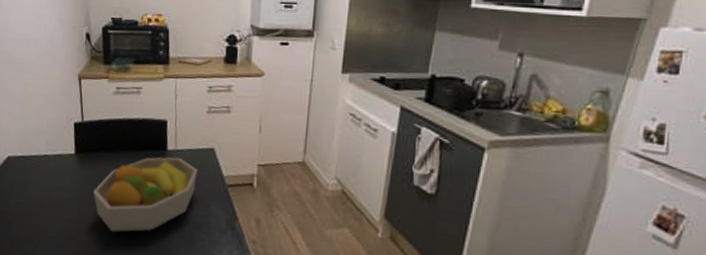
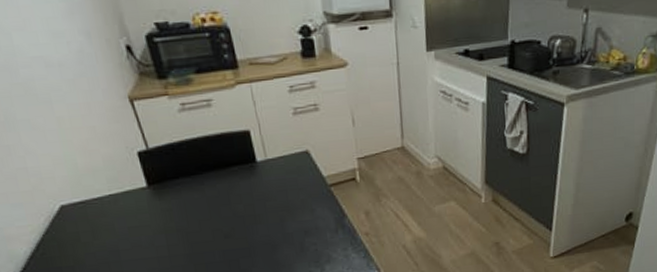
fruit bowl: present [93,157,197,232] -> none [180,167,297,259]

